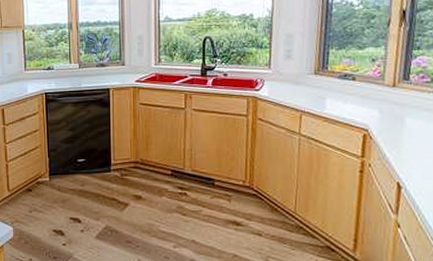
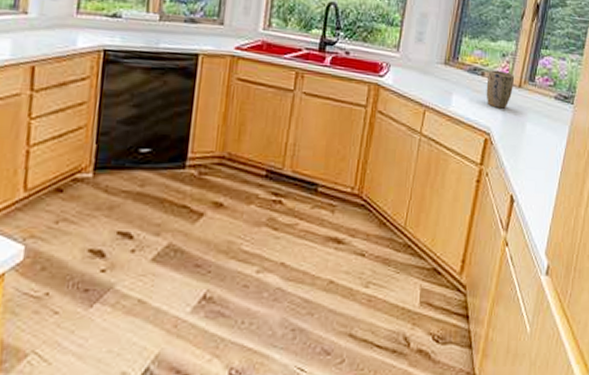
plant pot: none [358,74,388,107] -> present [486,70,515,109]

